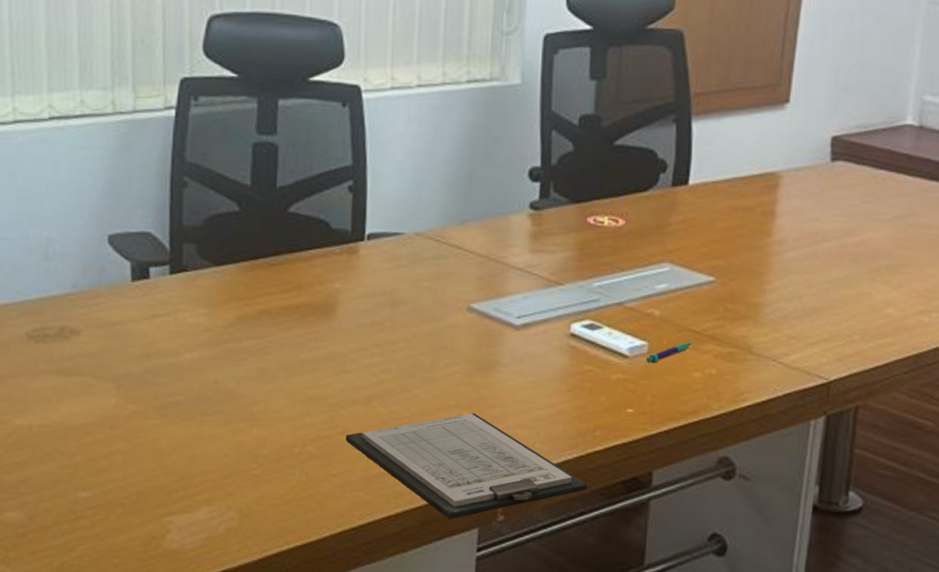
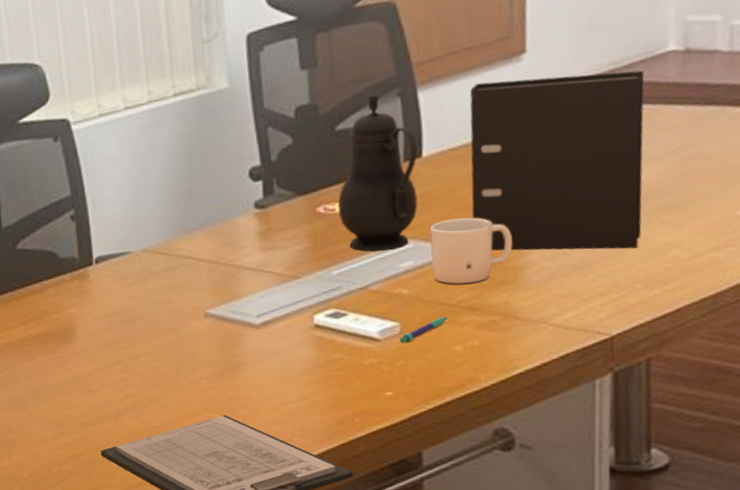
coffeepot: none [606,116,686,271] -> present [338,94,418,252]
mug: none [683,248,756,314] -> present [429,217,512,285]
binder: none [724,124,884,302] -> present [469,70,645,251]

